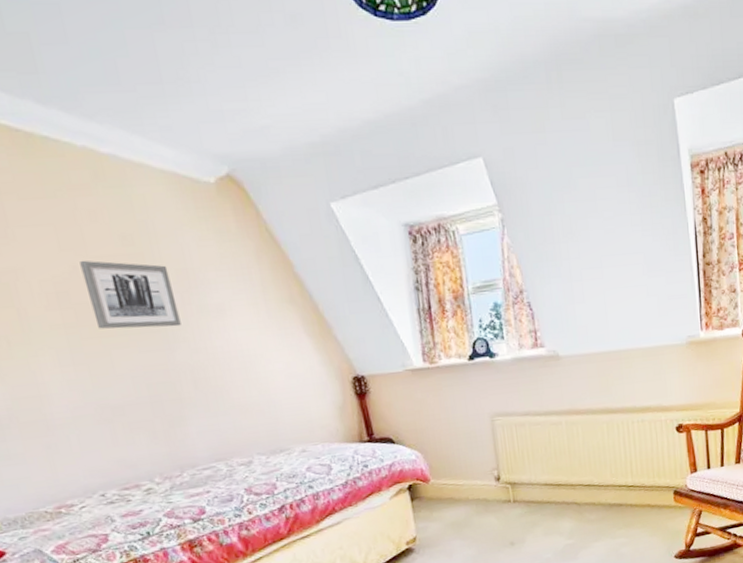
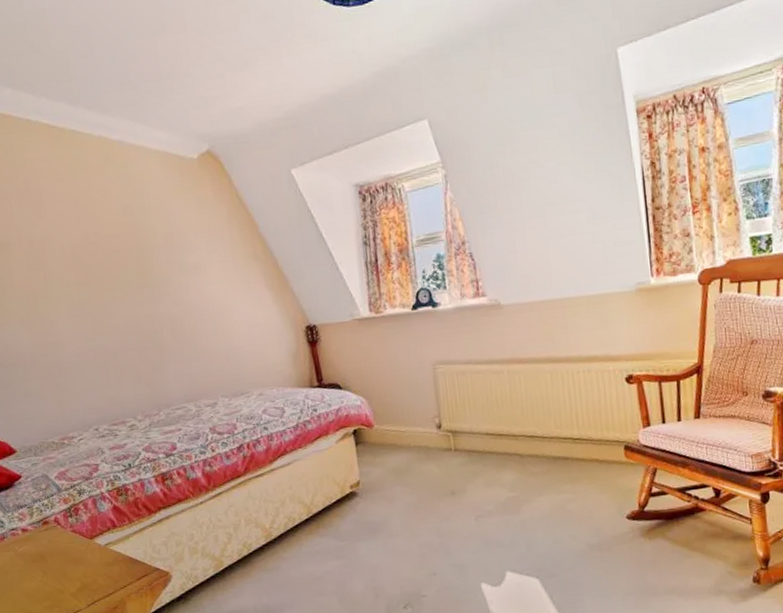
wall art: present [80,260,181,329] -> none [91,228,165,286]

